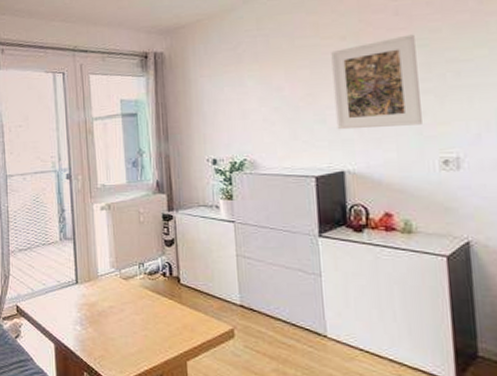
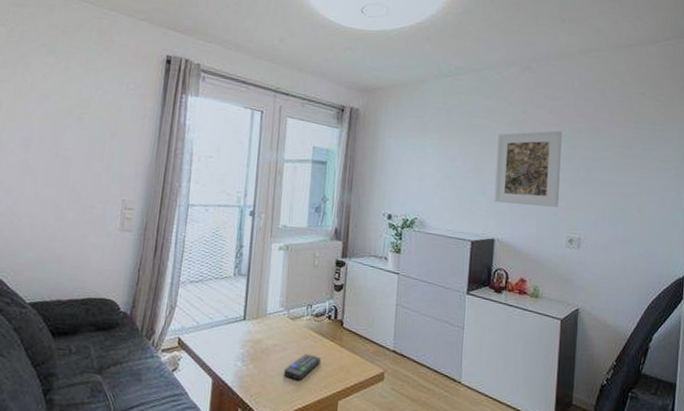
remote control: none [124,314,161,342] -> present [283,354,321,381]

